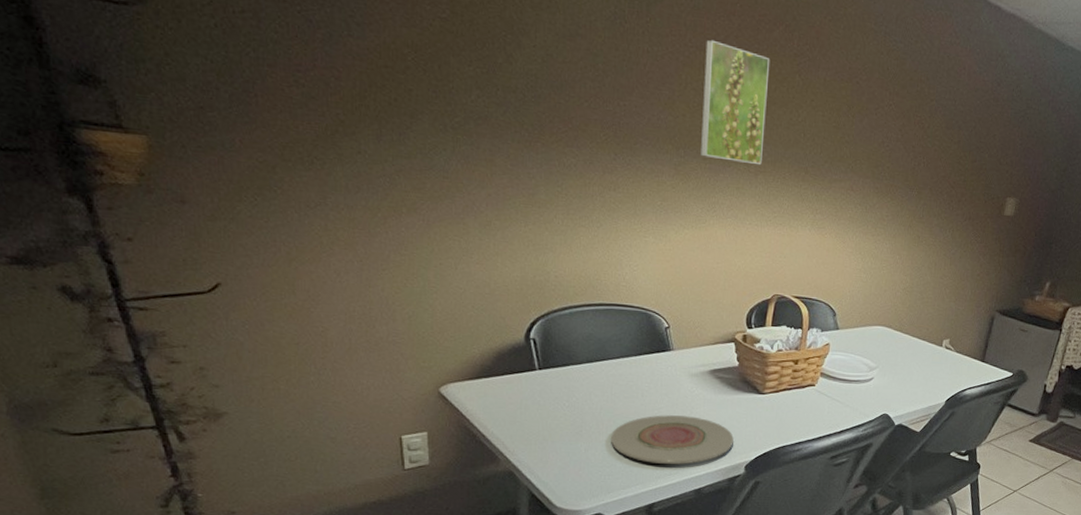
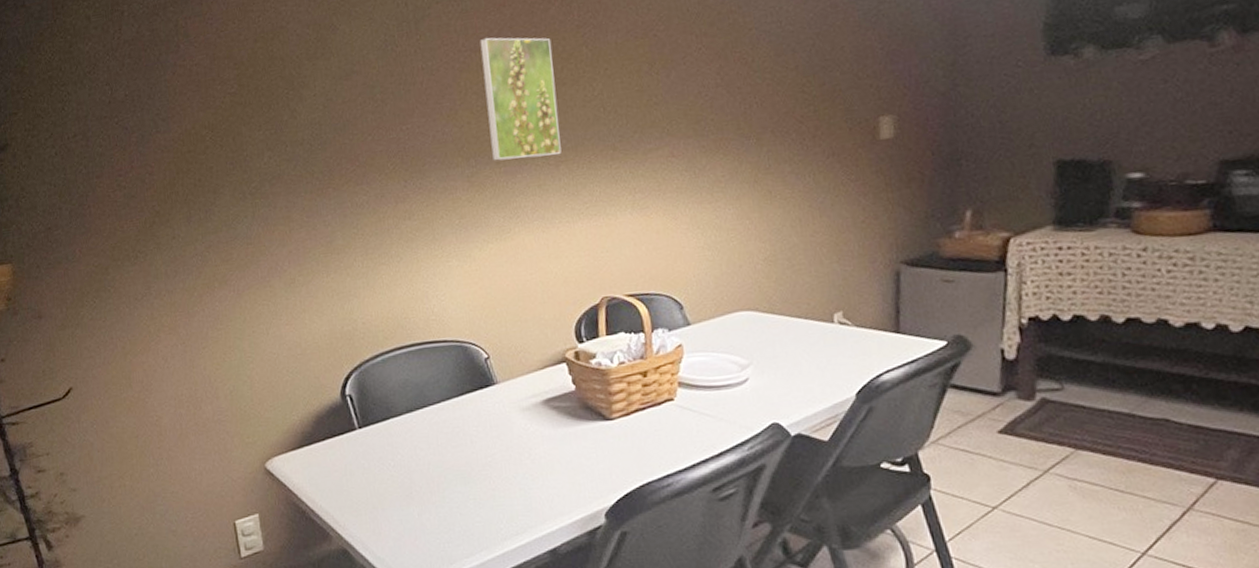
plate: present [611,415,734,465] -> none [444,459,586,523]

